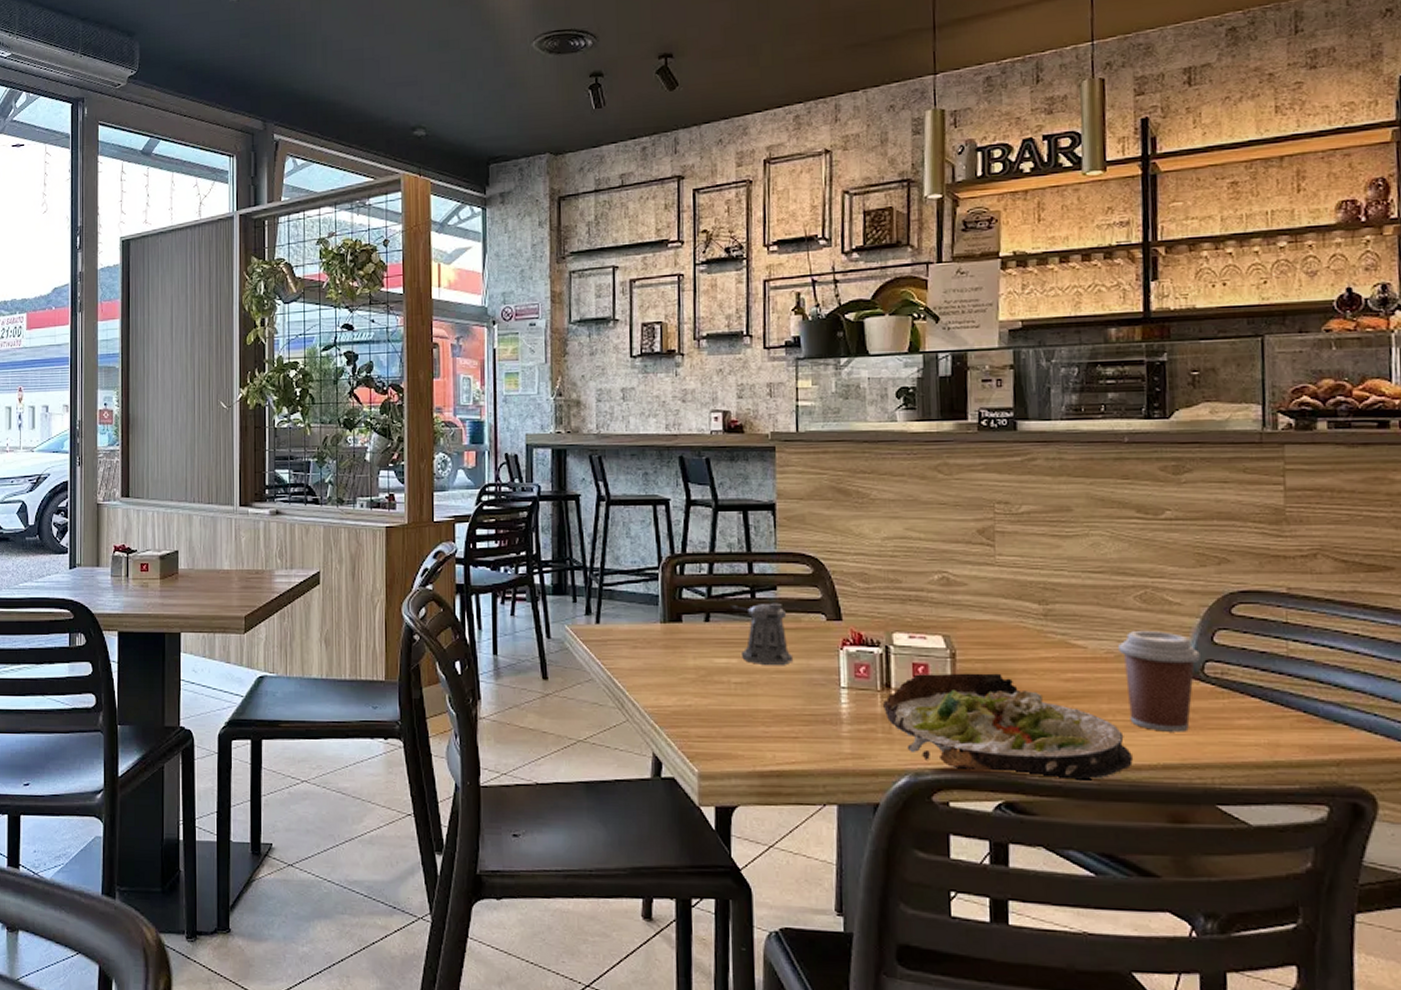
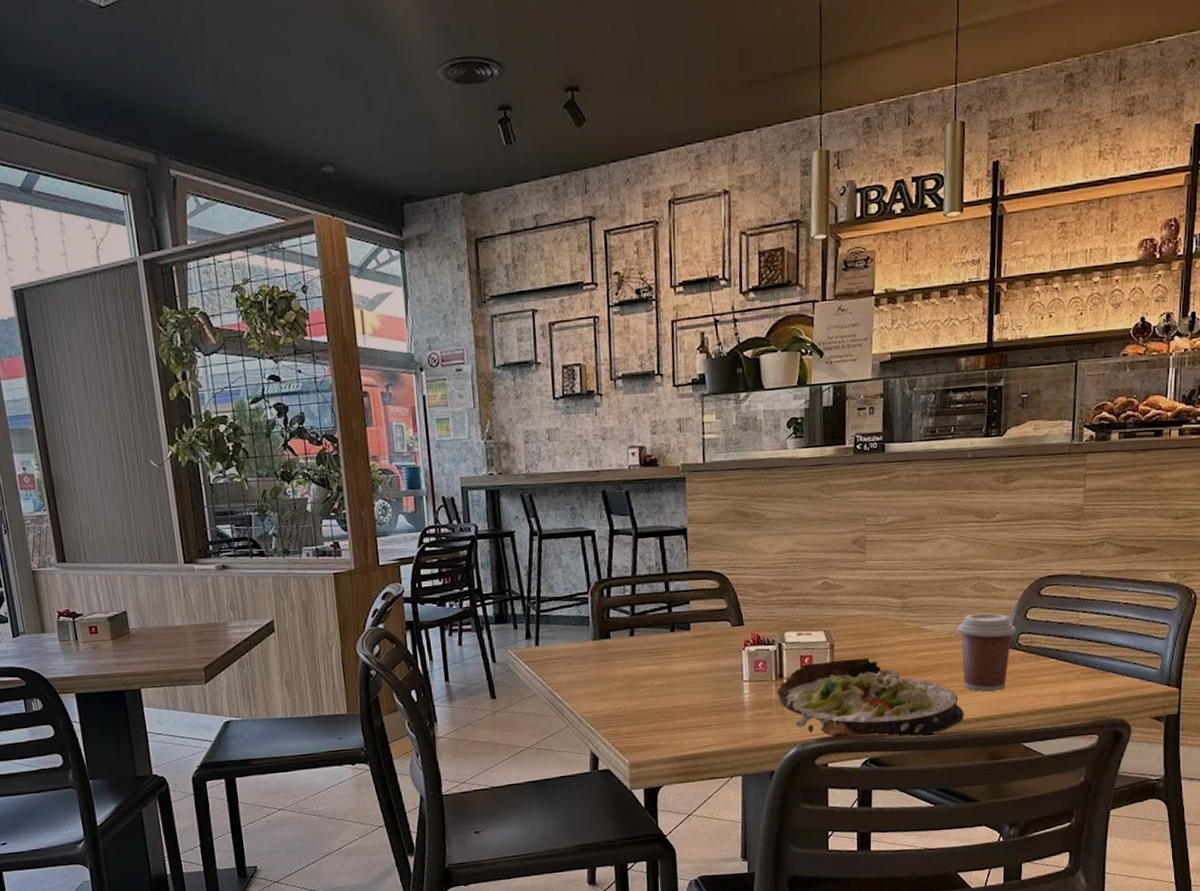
pepper shaker: present [729,602,794,665] -> none [650,614,705,669]

